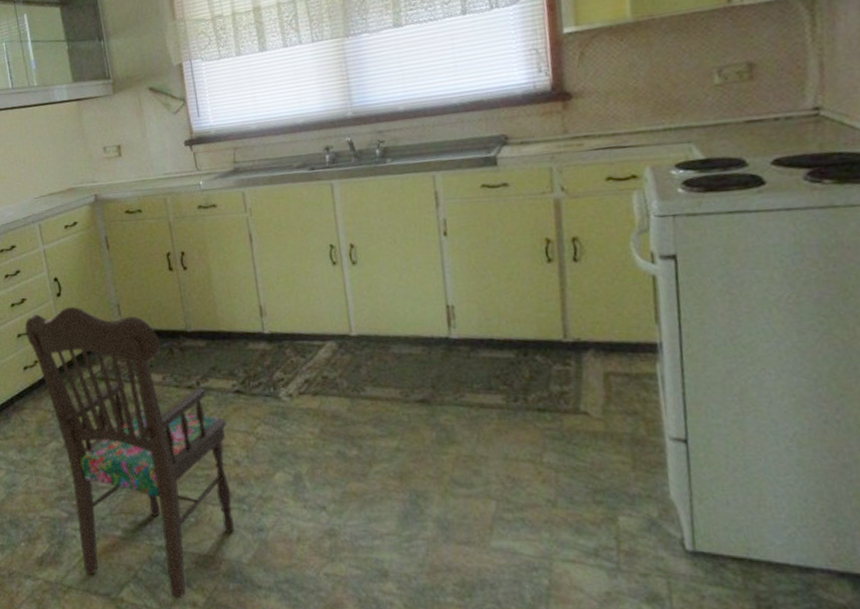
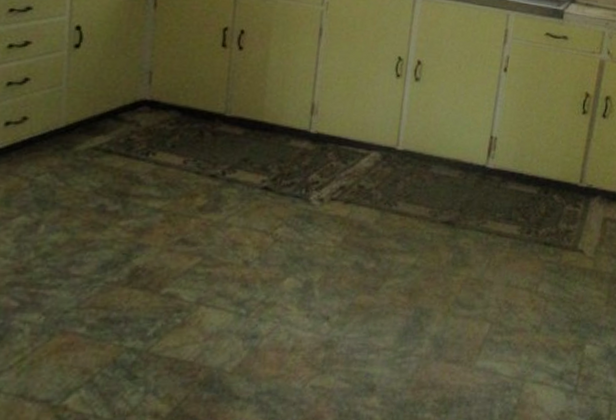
dining chair: present [24,306,235,600] -> none [19,61,246,410]

